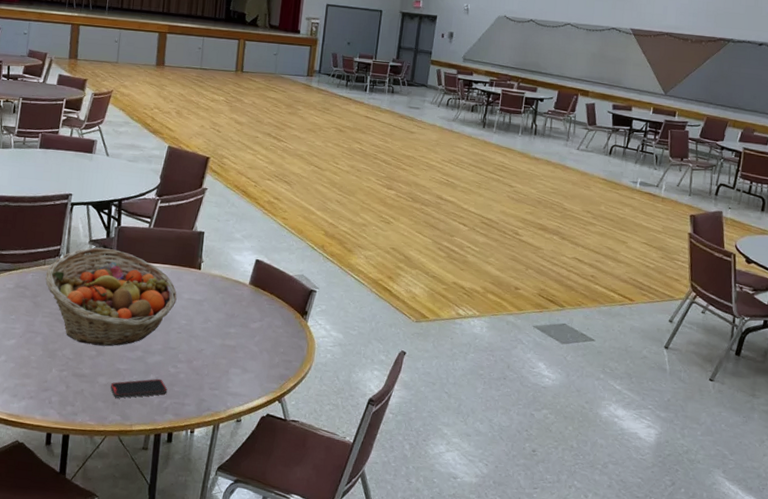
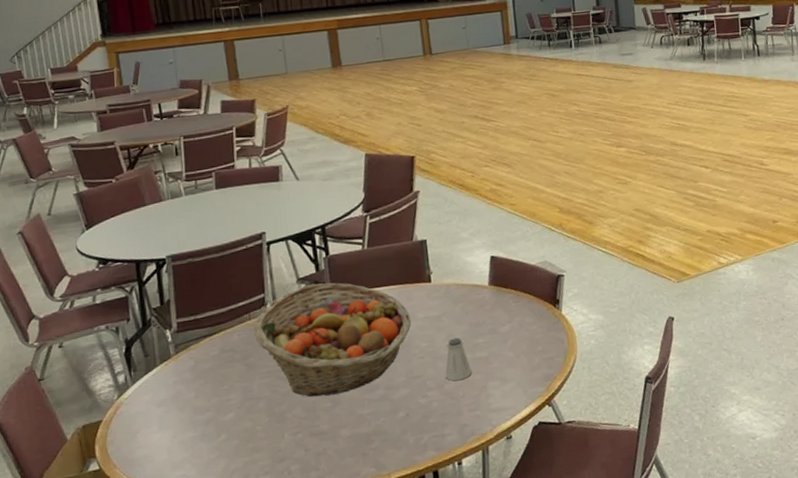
smartphone: present [110,378,168,399] -> none [356,414,422,448]
saltshaker: none [196,322,219,361] -> present [445,337,472,381]

